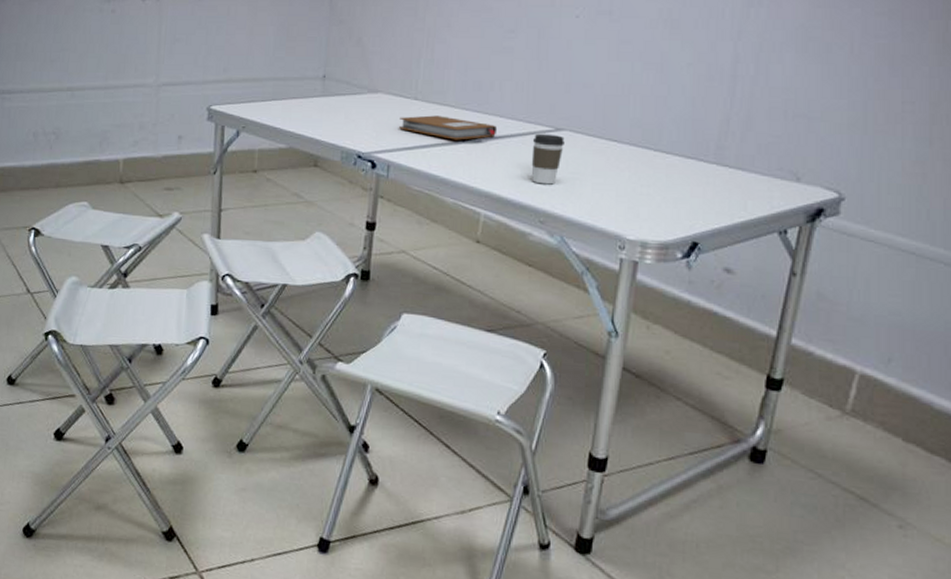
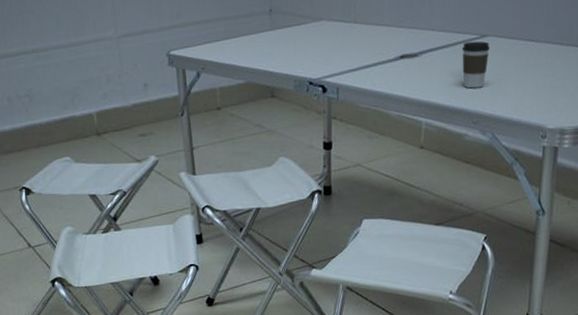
notebook: present [398,115,498,140] -> none [342,35,431,57]

